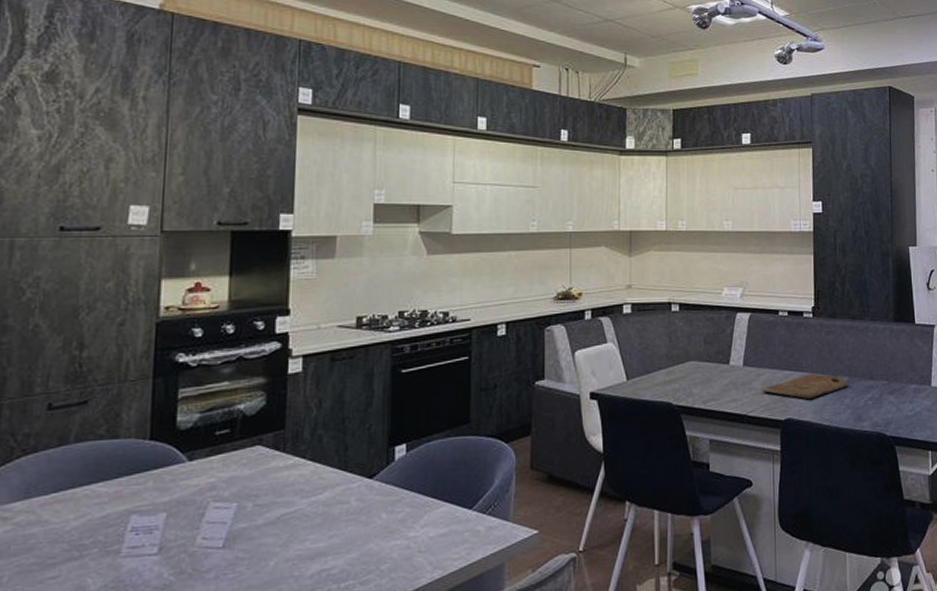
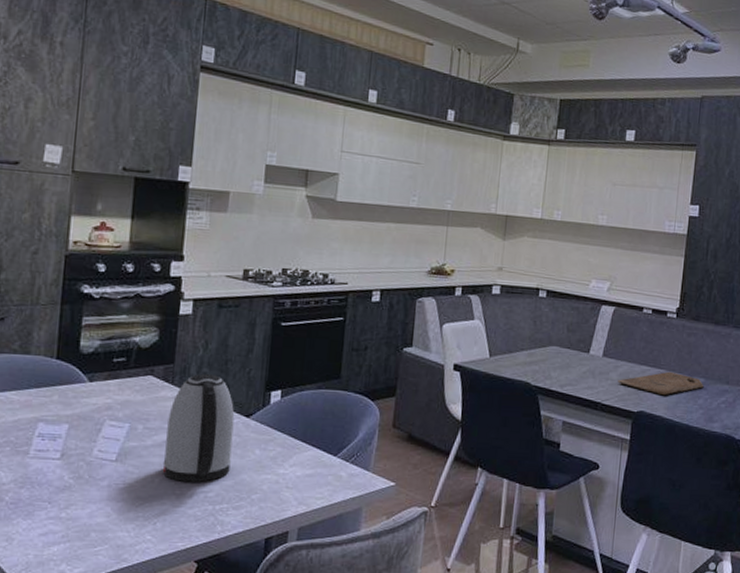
kettle: none [277,435,356,562] -> present [162,373,235,483]

